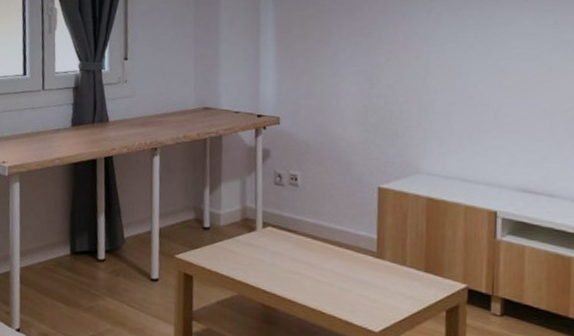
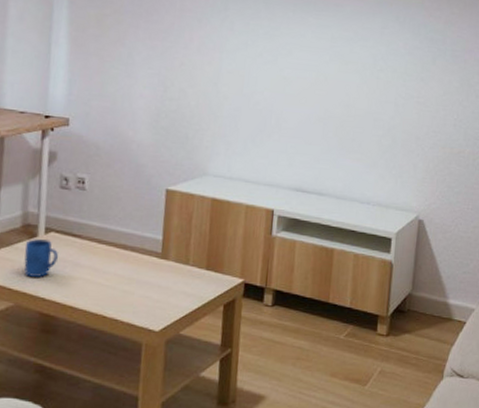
mug: none [245,232,277,270] -> present [24,239,59,277]

